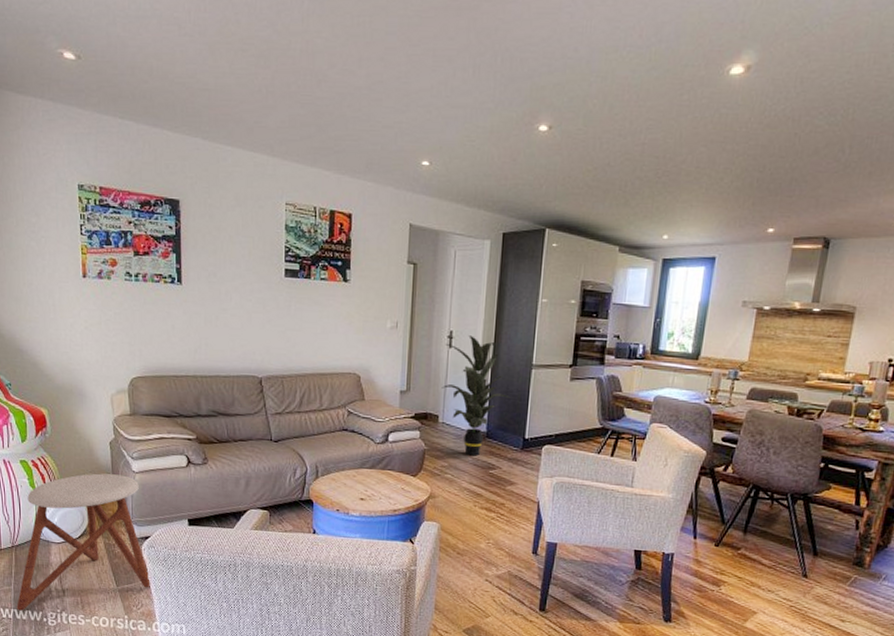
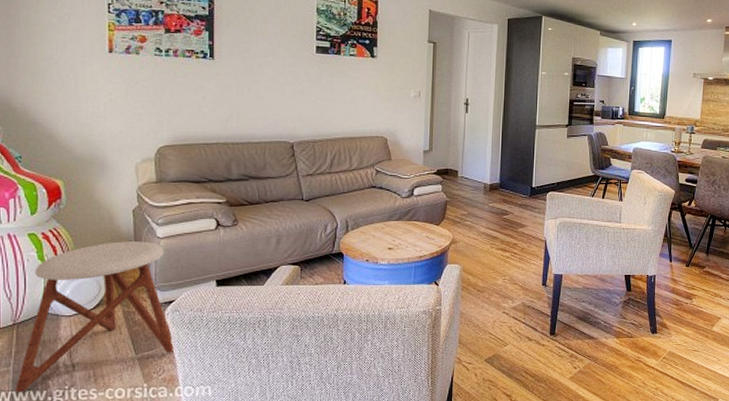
indoor plant: present [441,335,510,456] -> none [460,102,519,204]

